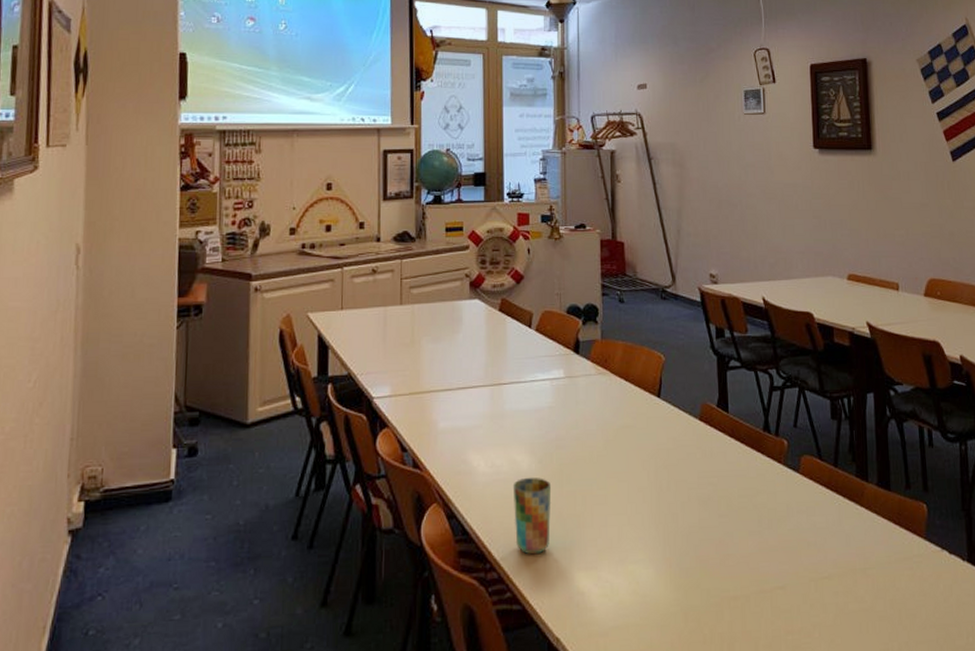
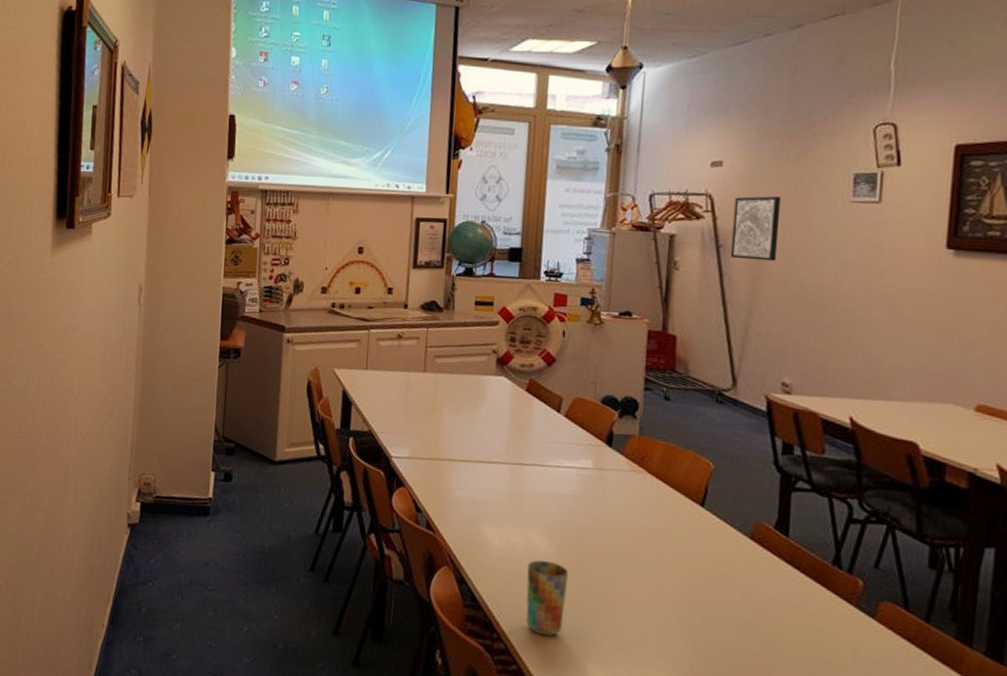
wall art: none [659,113,696,169] -> present [730,196,782,262]

